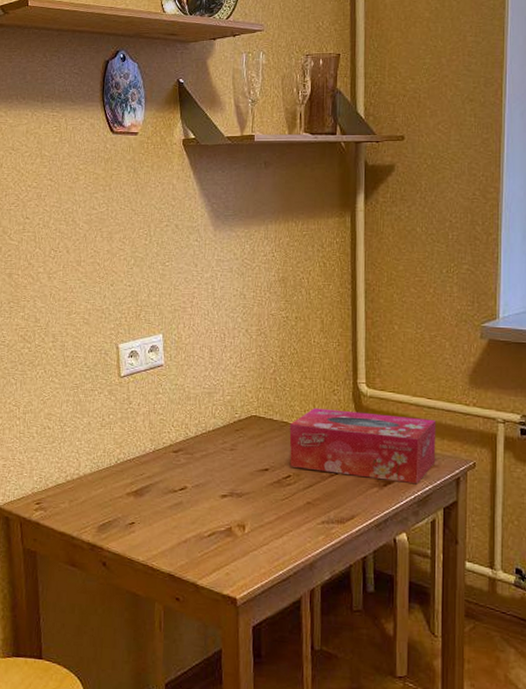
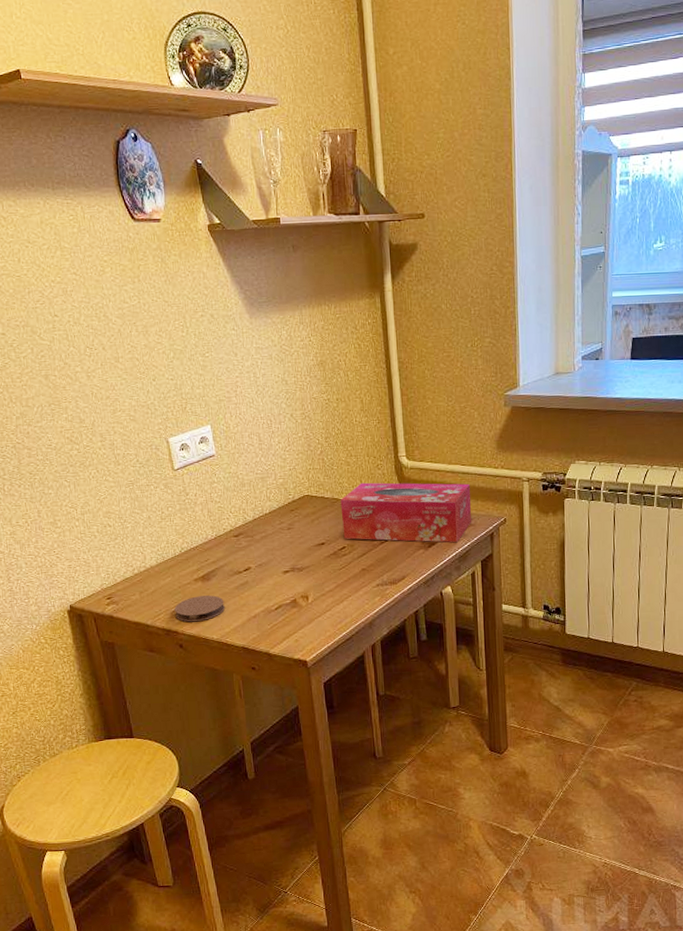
coaster: none [102,512,155,540] -> present [175,595,225,622]

